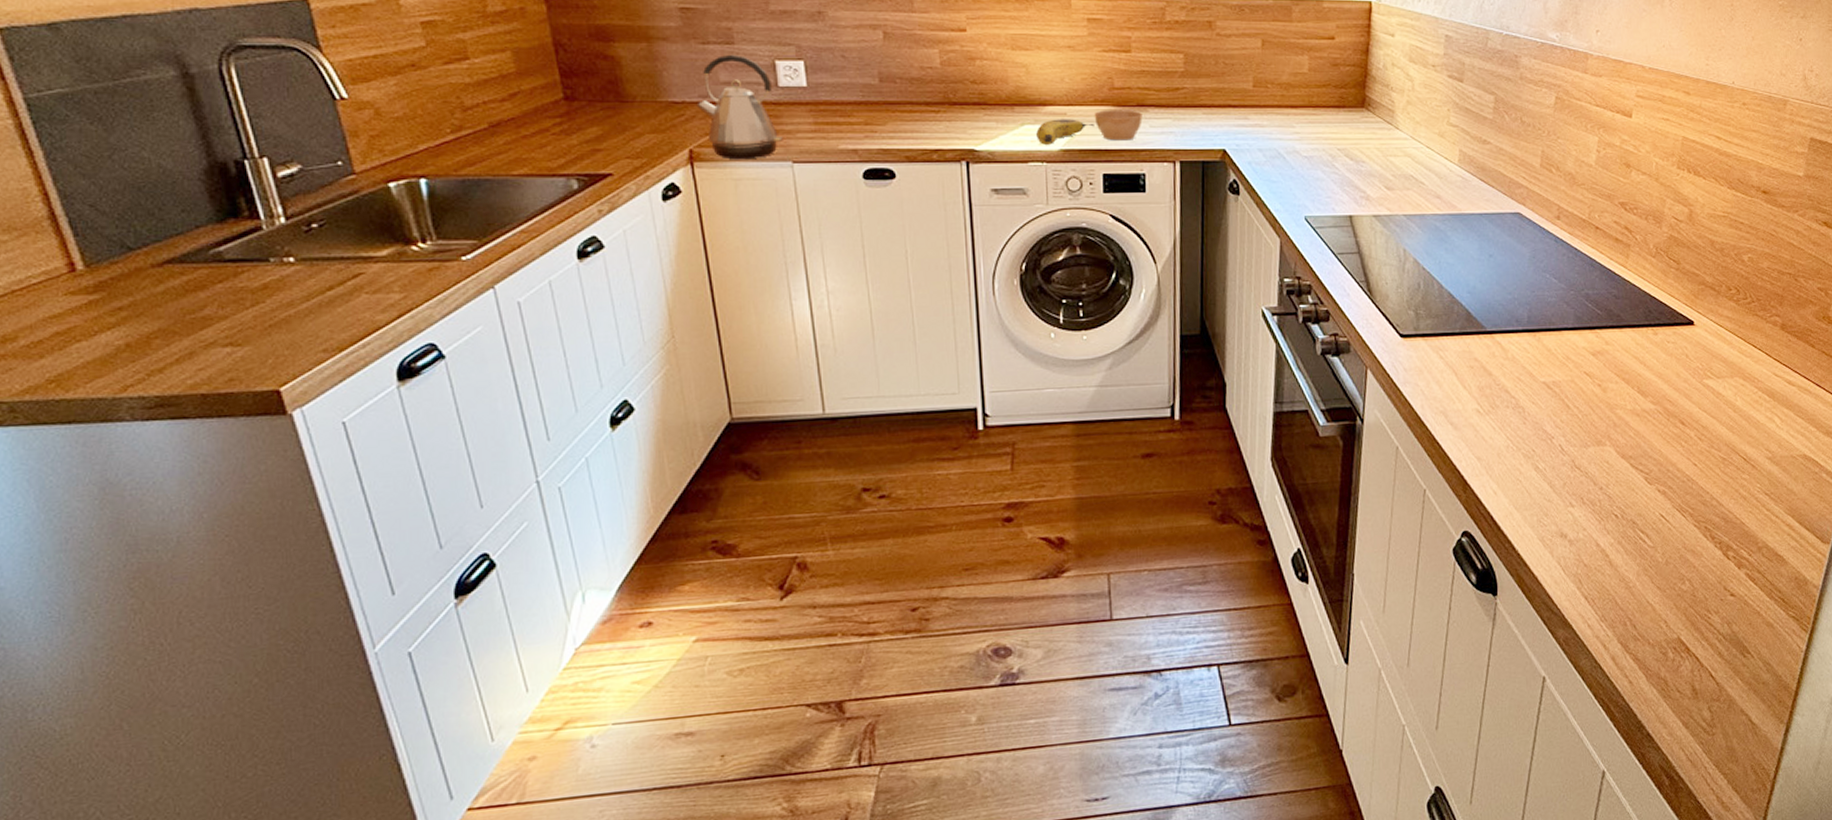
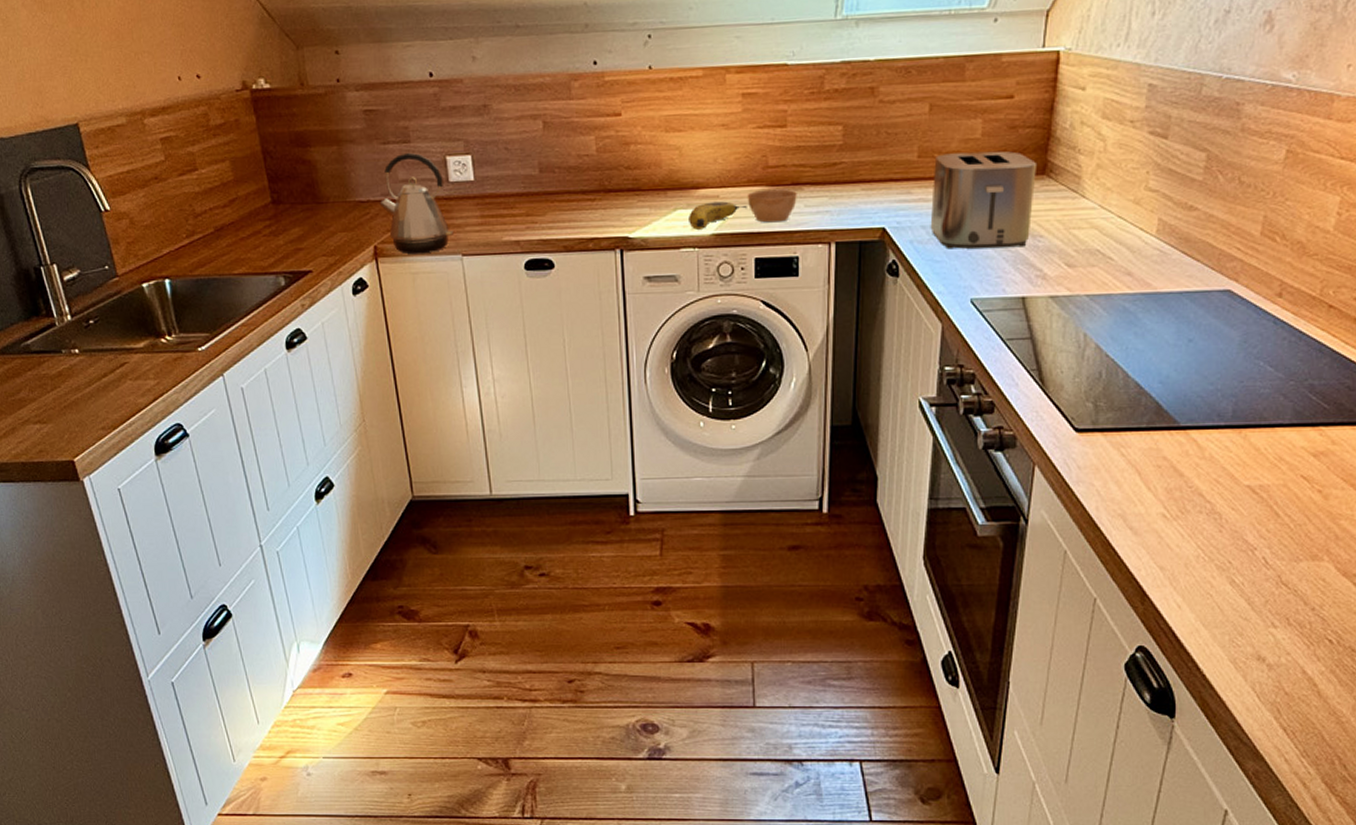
toaster: none [1266,85,1357,172] -> present [930,151,1036,249]

